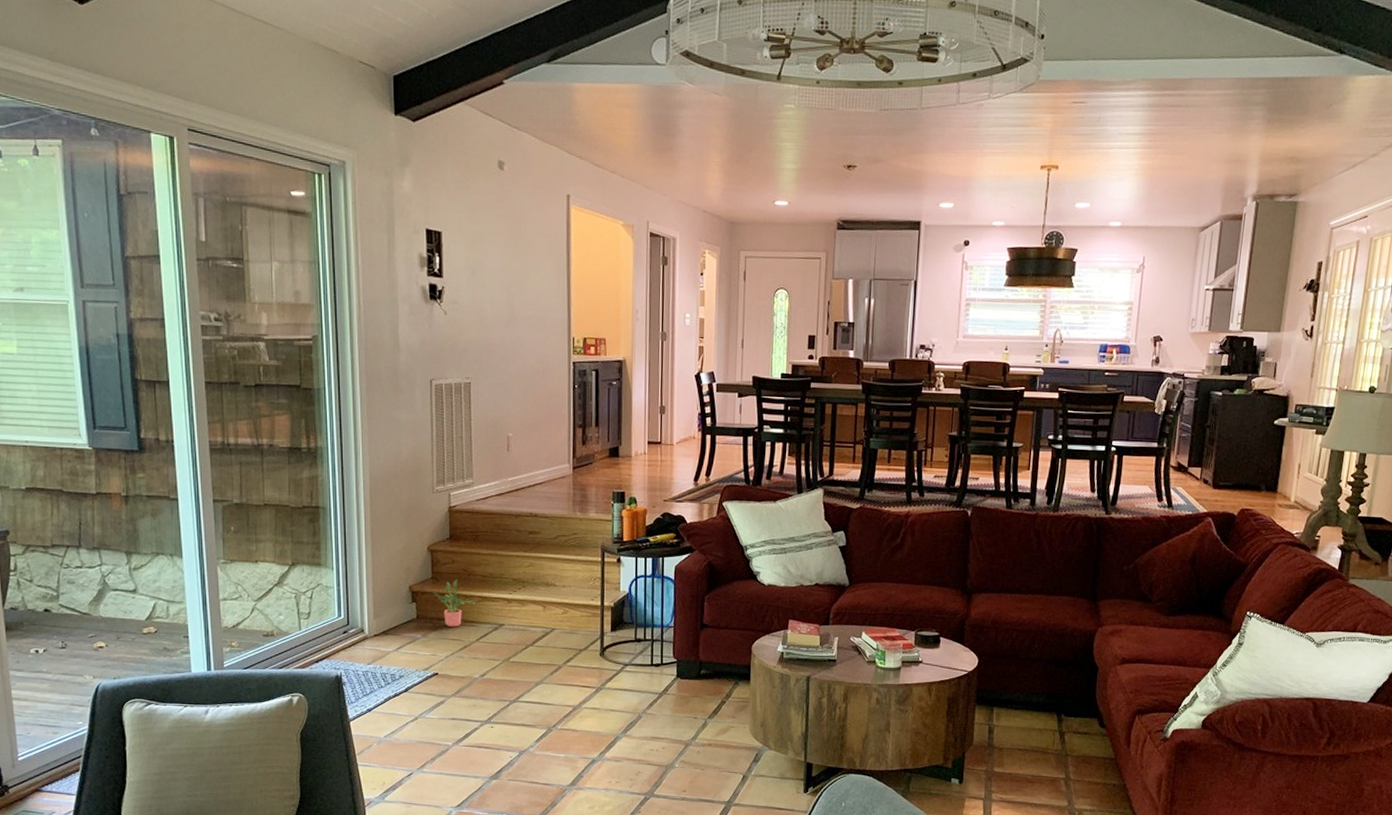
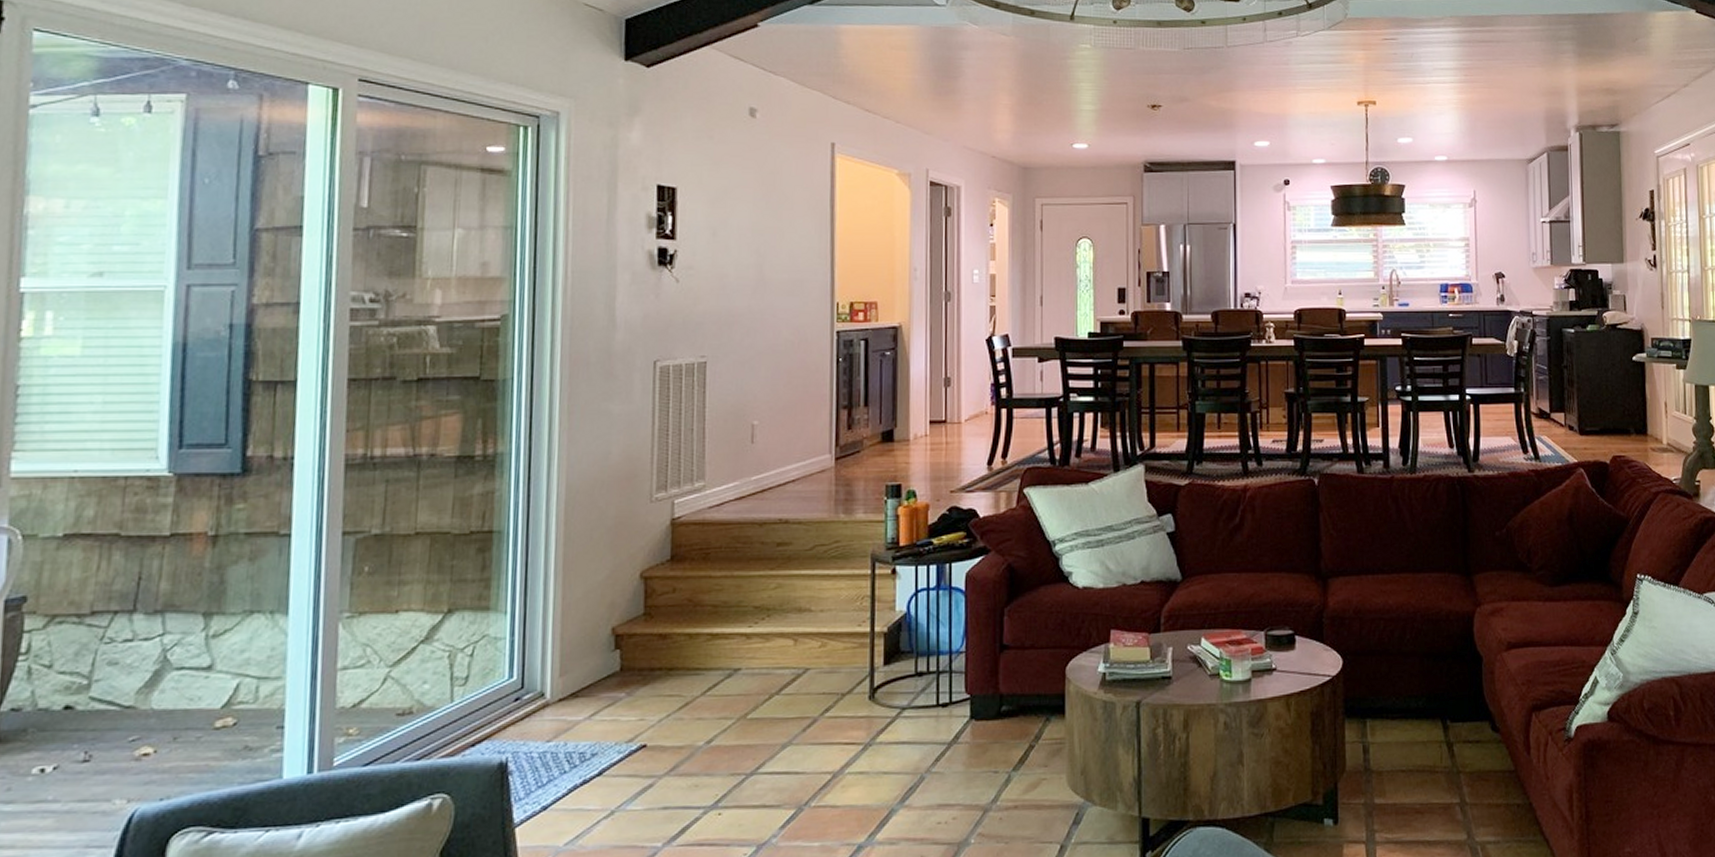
potted plant: present [433,579,476,627] -> none [644,613,703,679]

